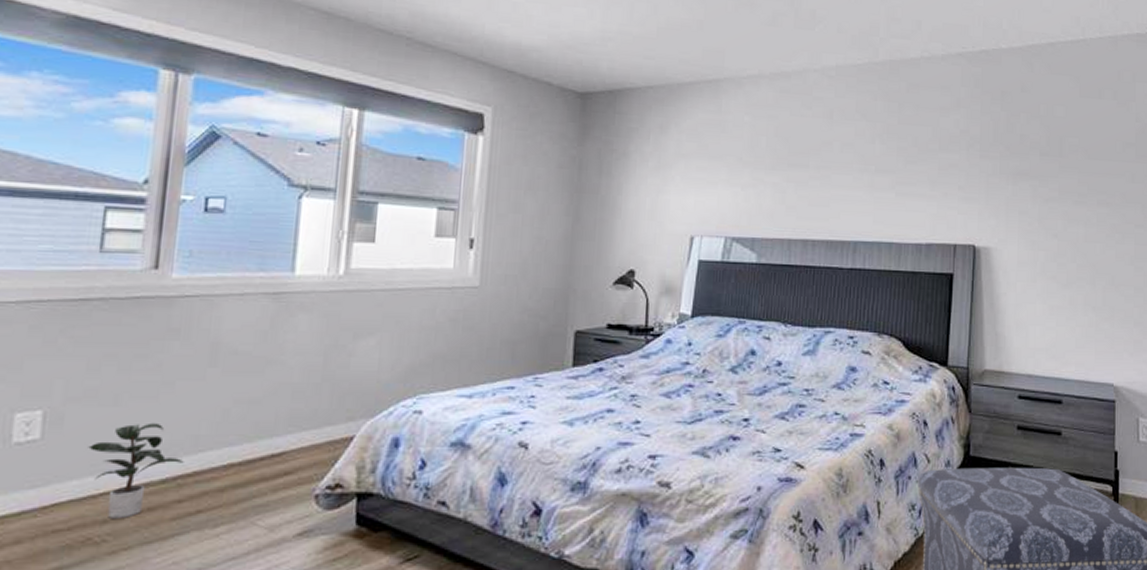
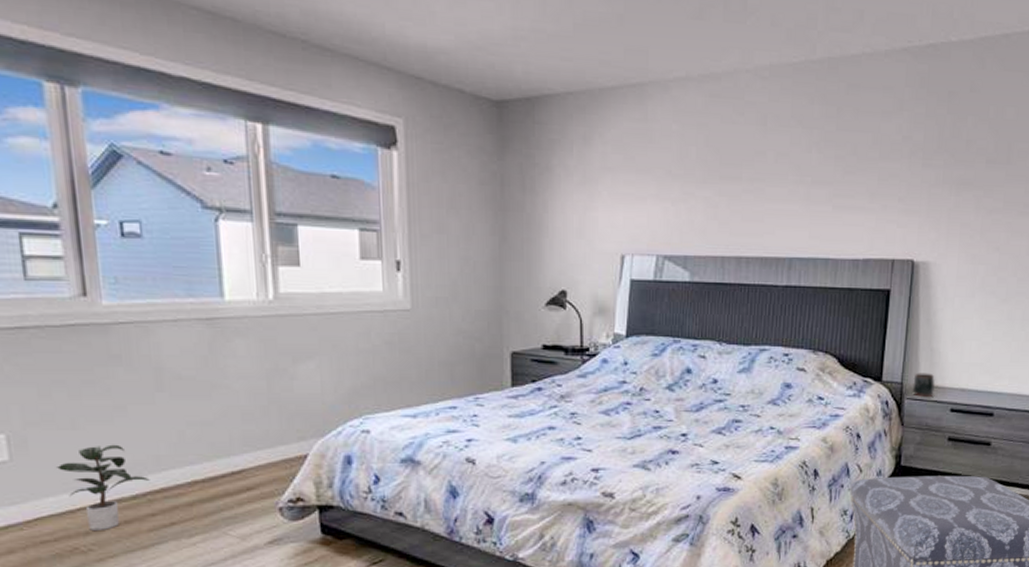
mug: none [979,357,1002,384] -> present [912,373,936,398]

